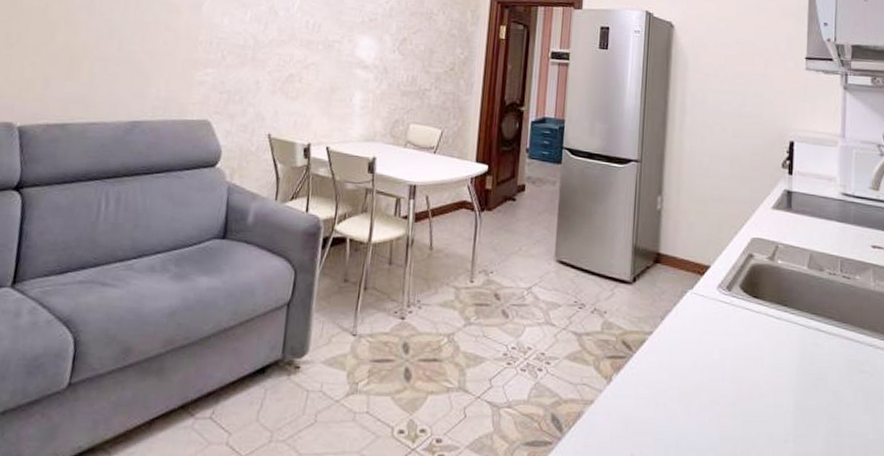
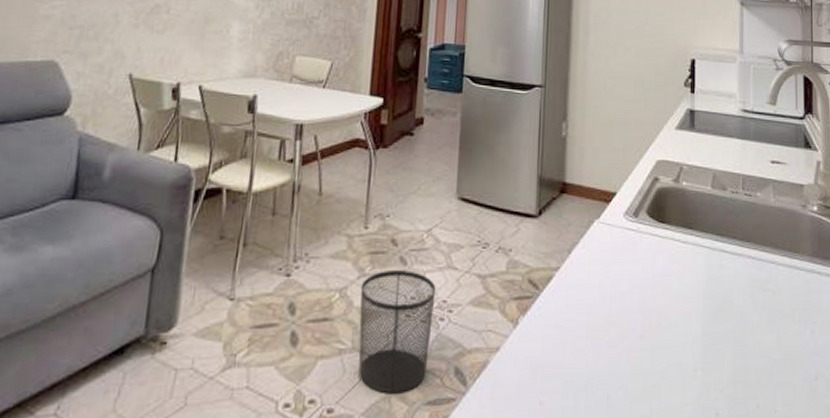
waste bin: none [464,321,535,433] -> present [358,270,436,394]

